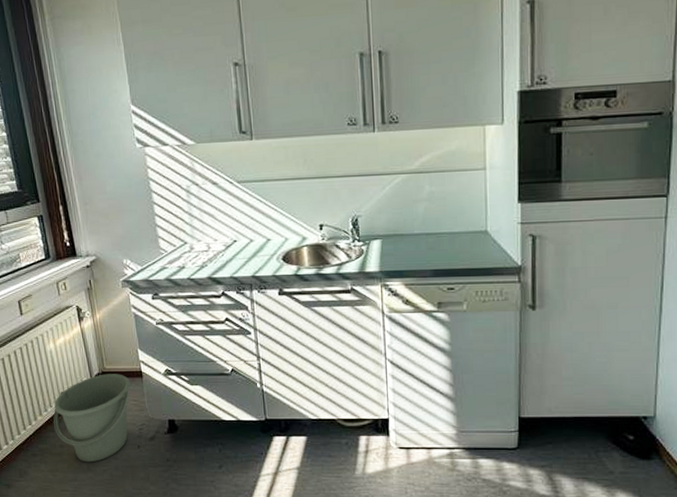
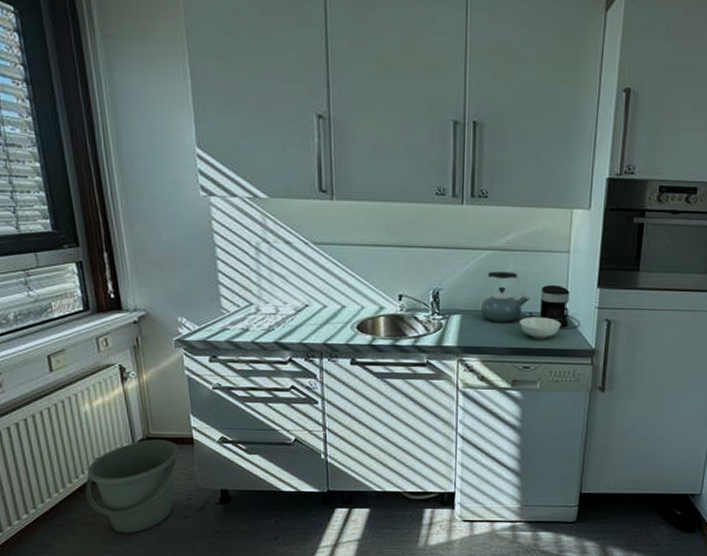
kettle: none [399,193,449,245] -> present [480,271,531,323]
bowl: none [439,236,483,259] -> present [519,317,561,340]
coffee maker: none [448,203,504,248] -> present [528,285,581,330]

